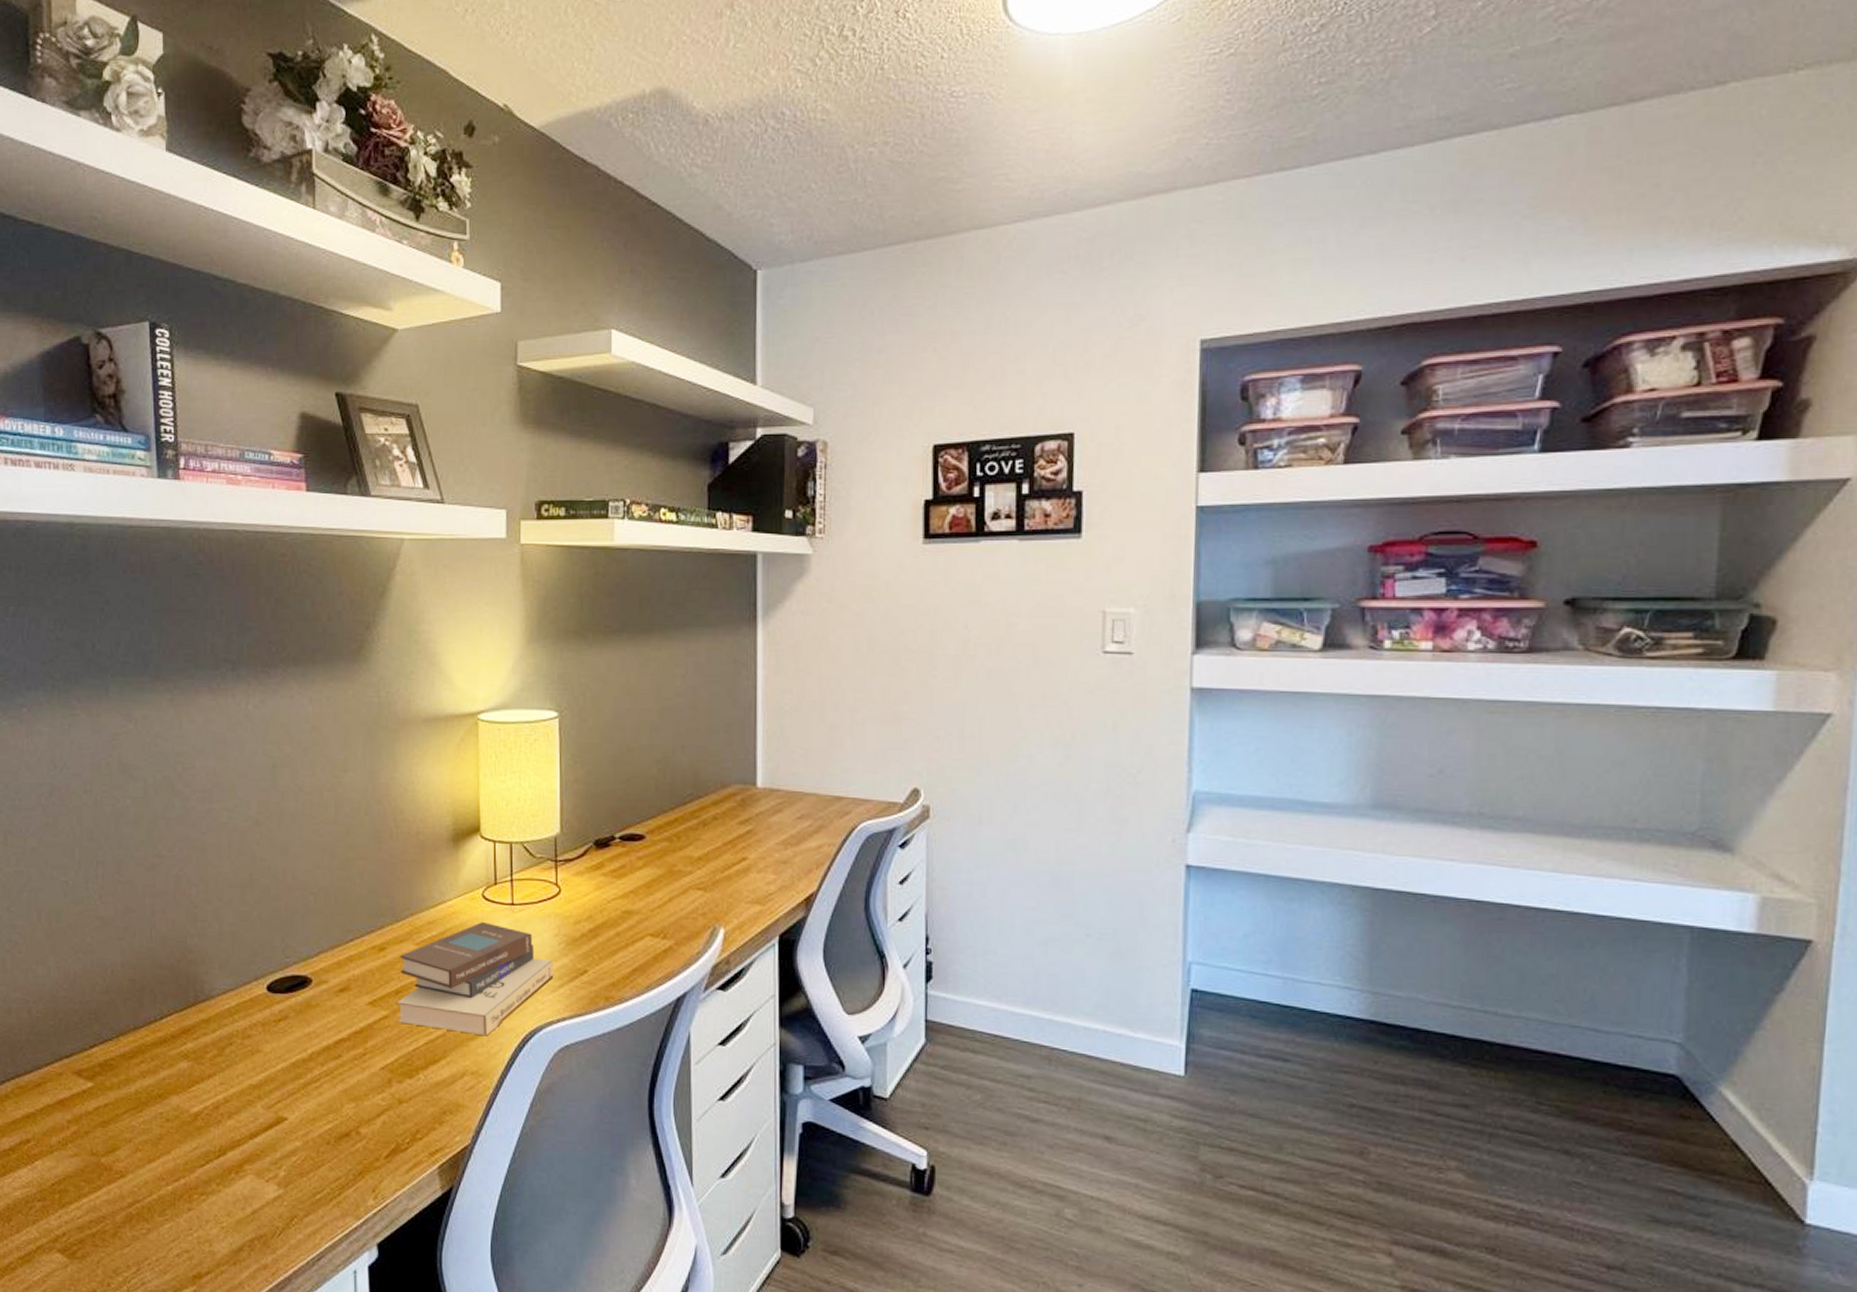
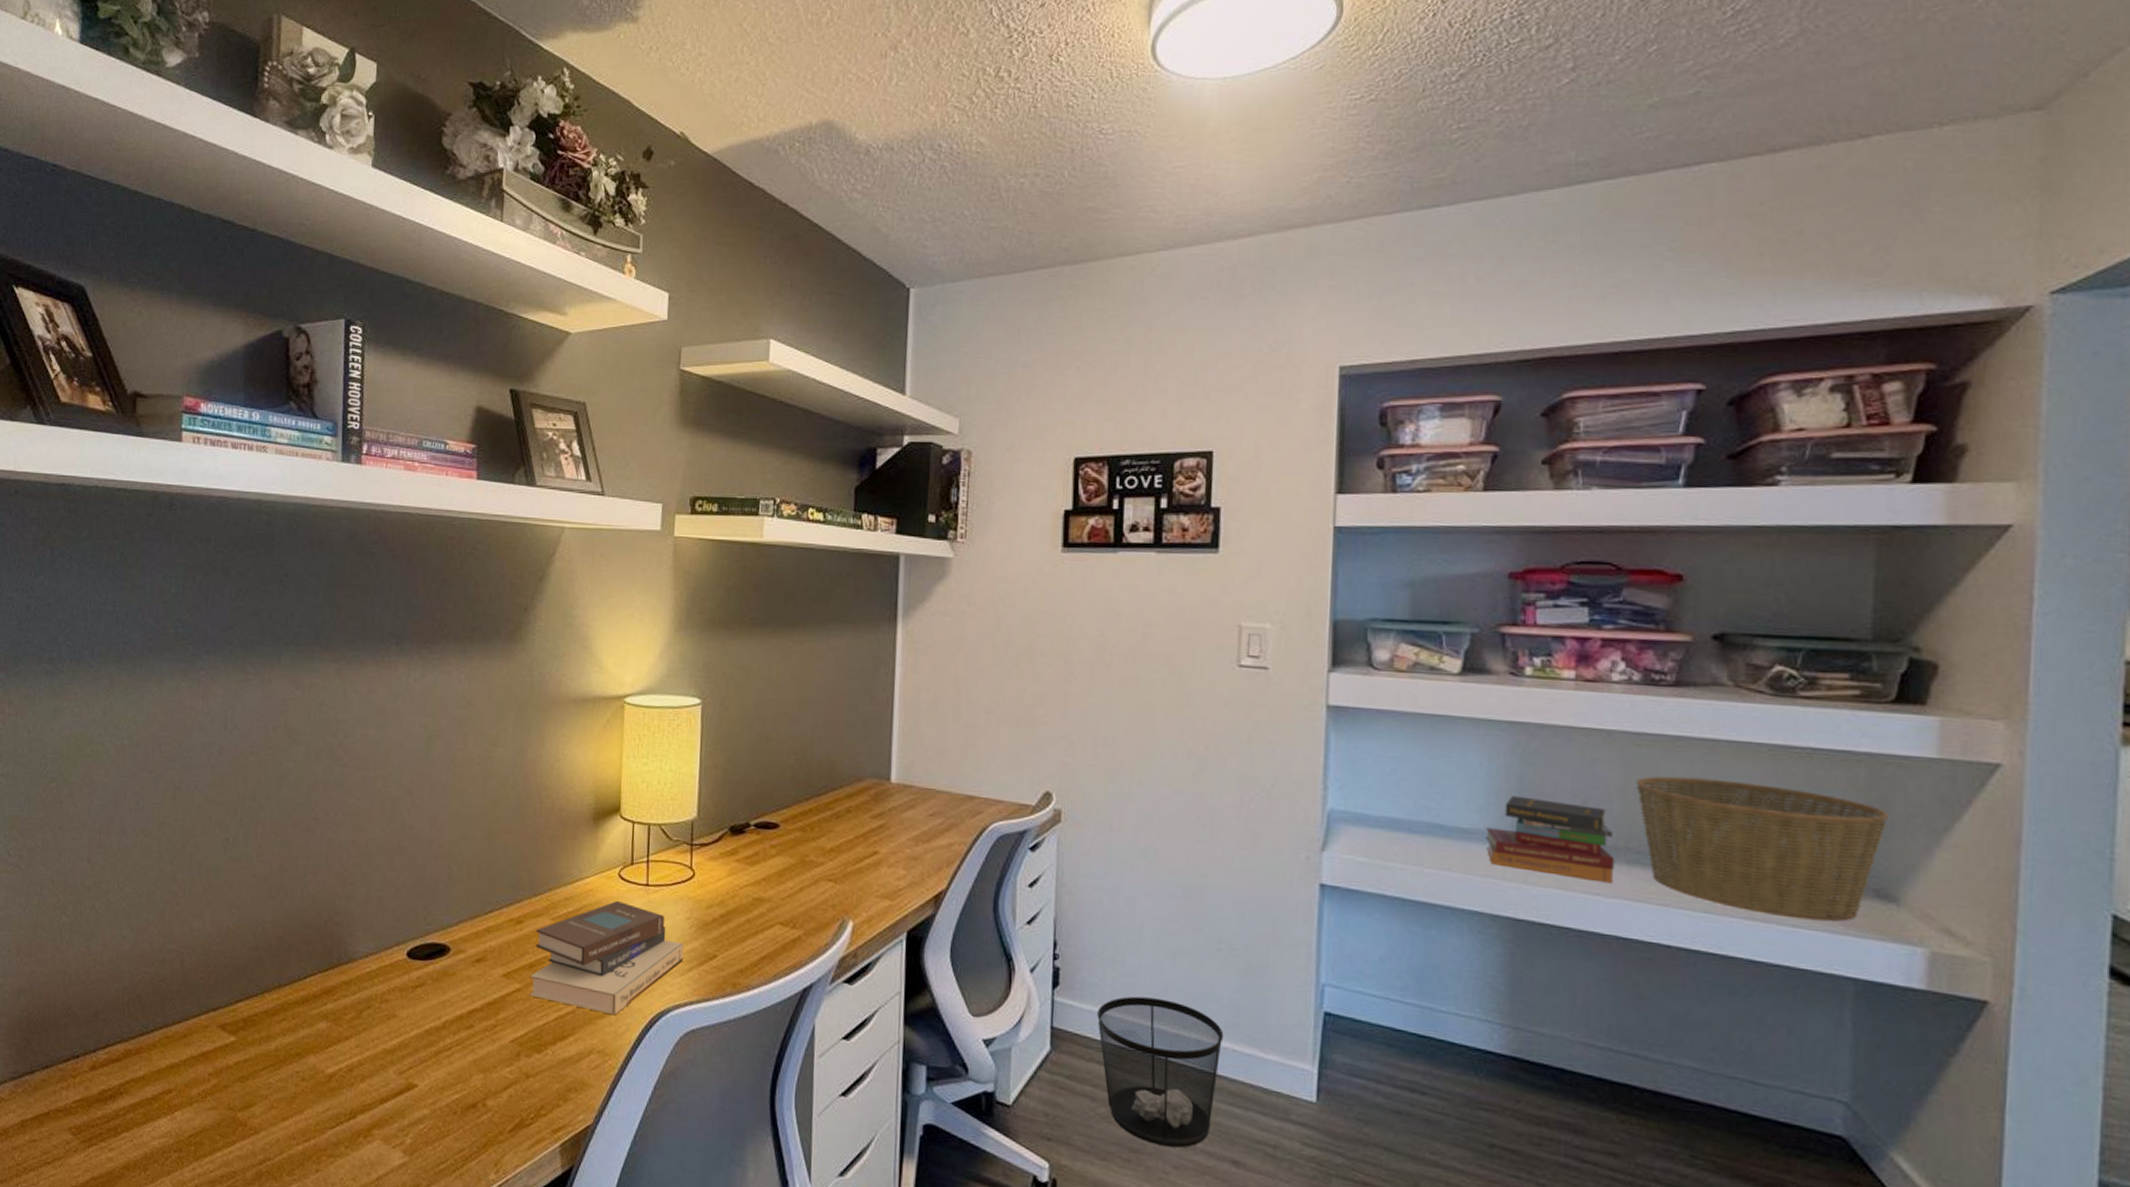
waste bin: none [970,985,1095,1128] -> present [1097,996,1224,1148]
books: none [1345,768,1469,849] -> present [1485,795,1615,884]
basket: none [1489,741,1726,874] -> present [1635,776,1889,921]

